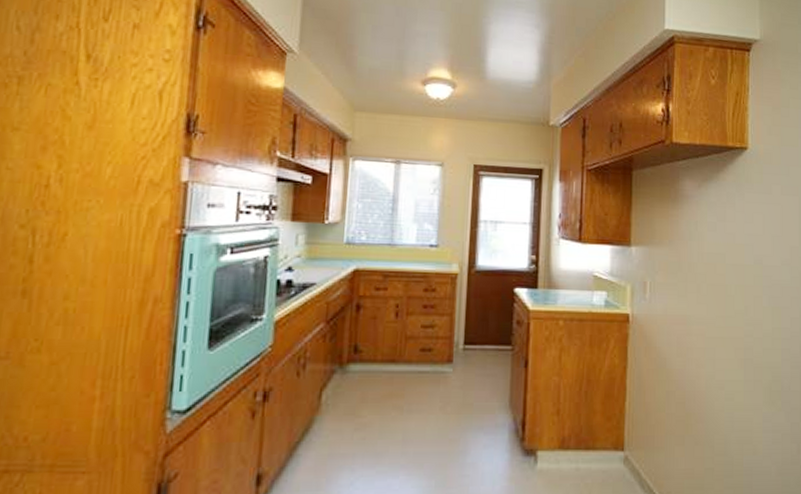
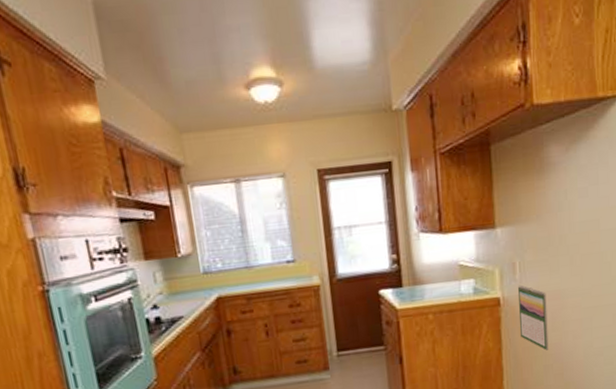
calendar: none [646,304,673,375] -> present [518,285,549,351]

